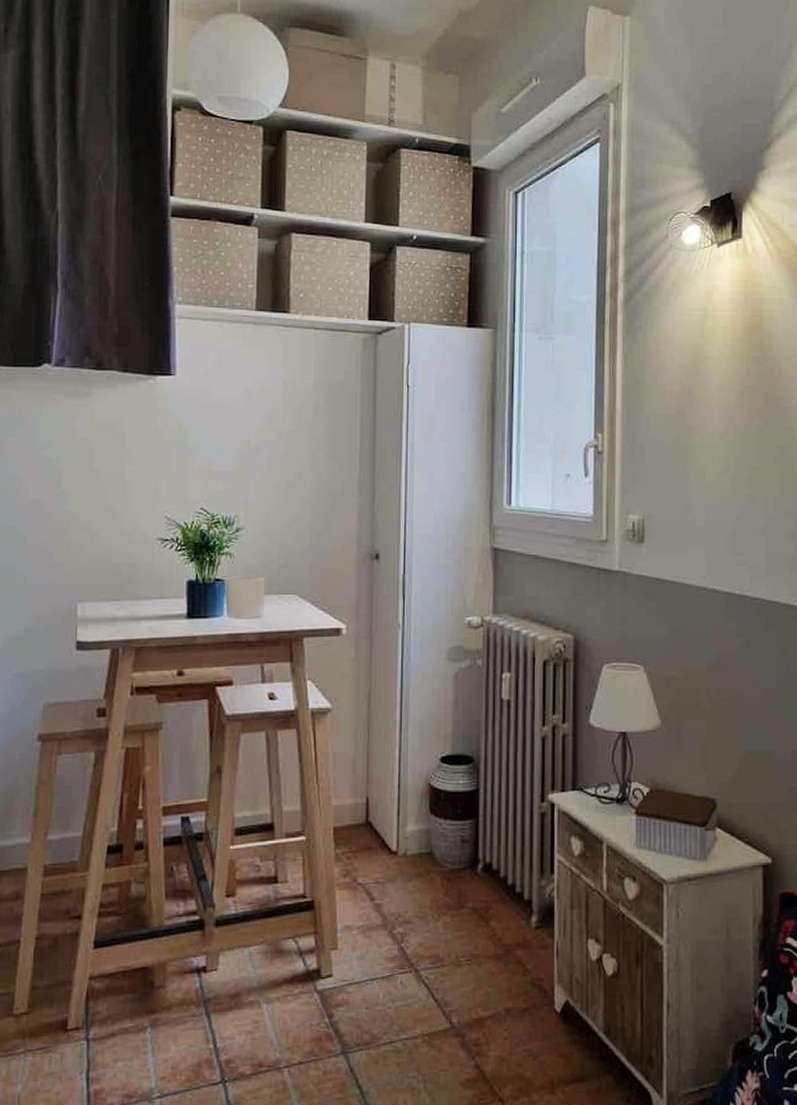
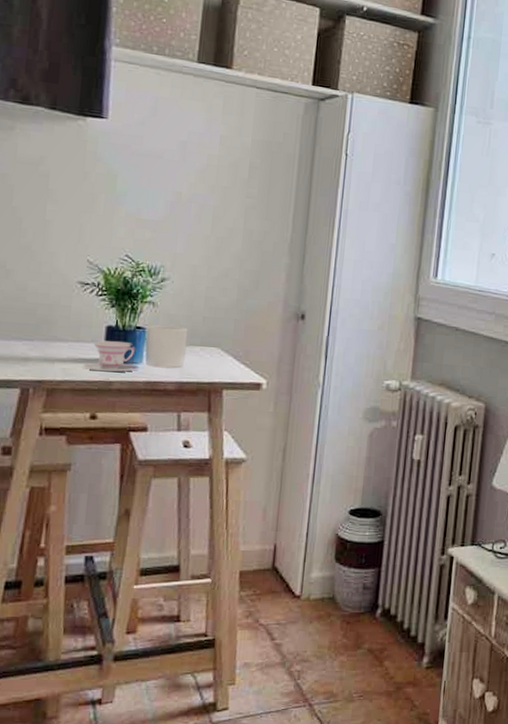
teacup: none [167,596,221,627] -> present [83,340,140,373]

